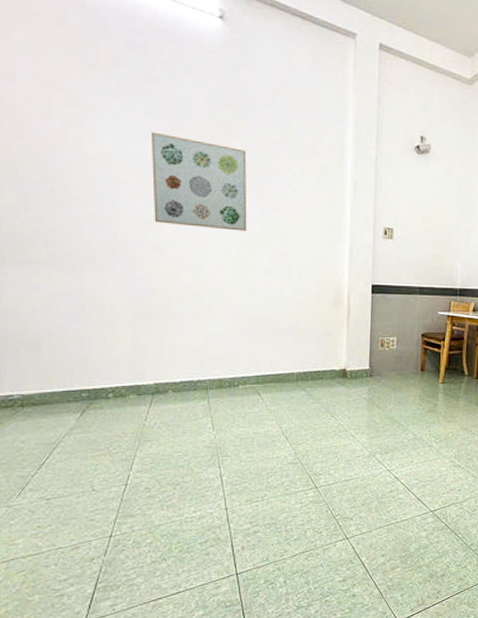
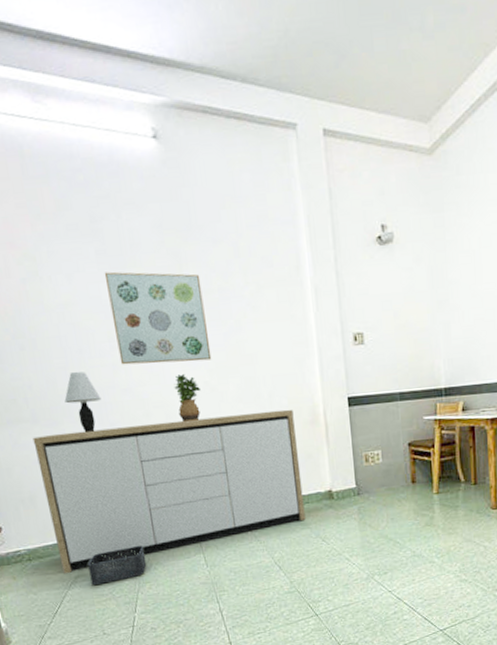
sideboard: none [47,280,319,425] -> present [32,409,306,574]
storage bin: none [87,402,151,438] -> present [88,545,147,585]
table lamp: none [89,223,129,283] -> present [64,372,102,432]
potted plant: none [205,241,233,287] -> present [174,374,202,422]

